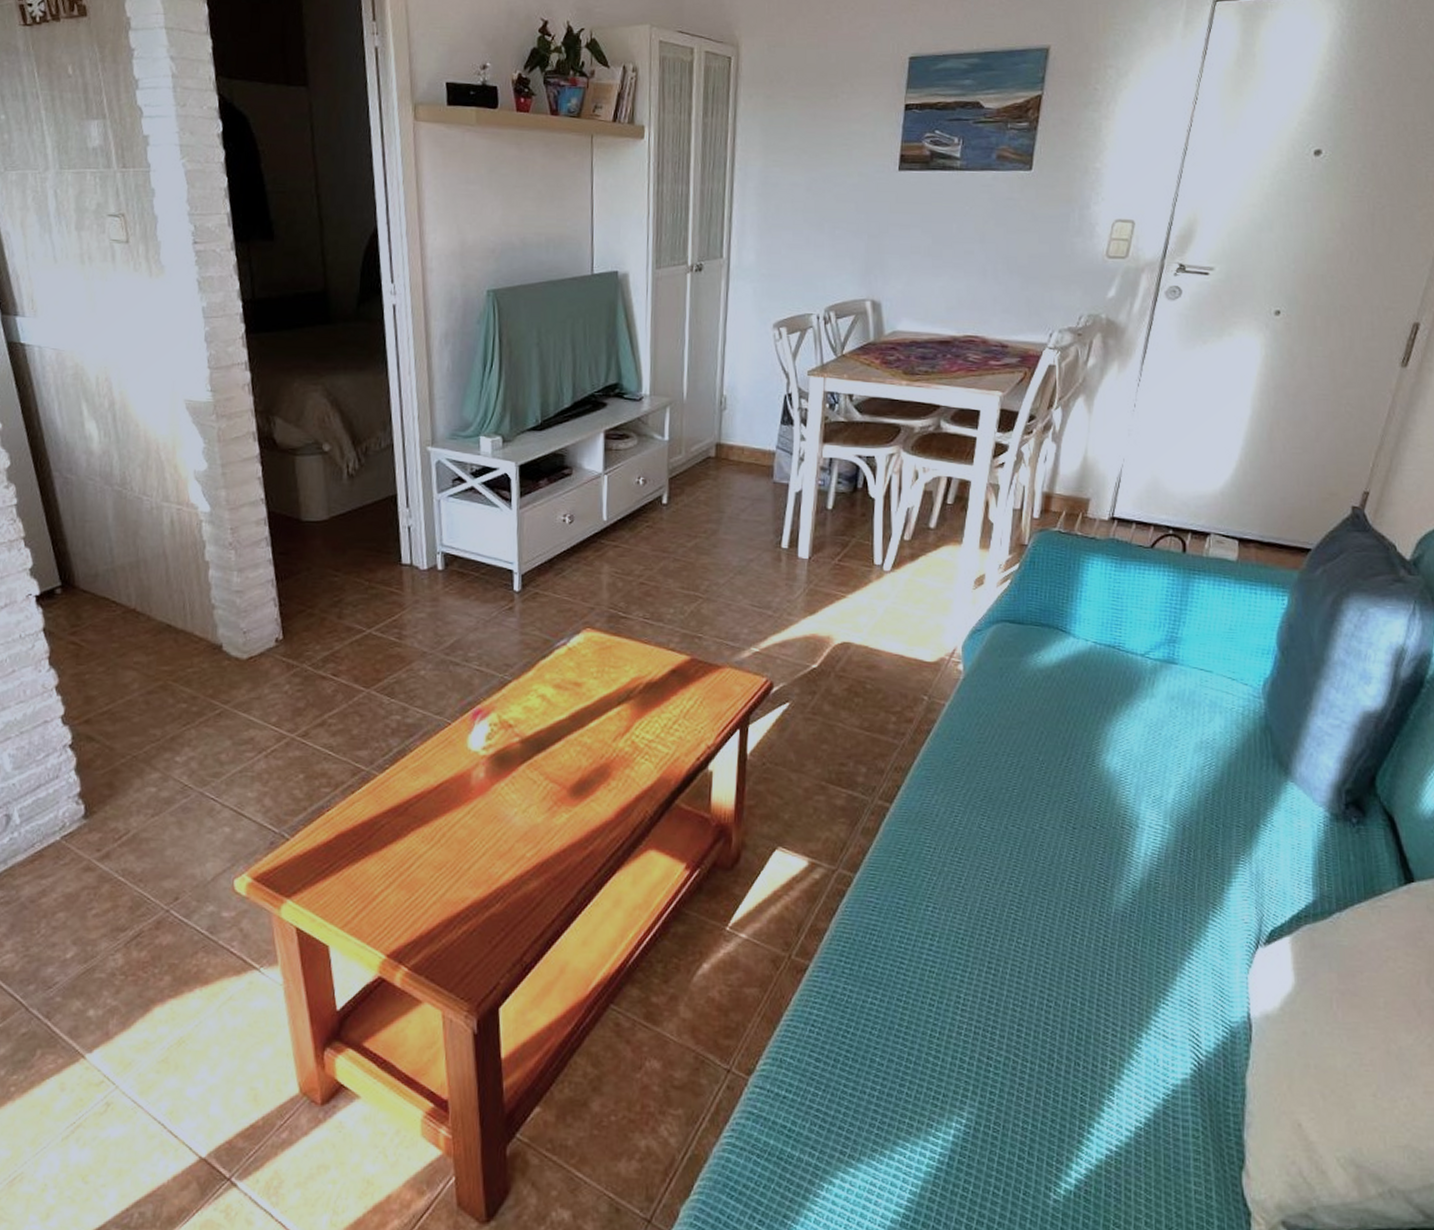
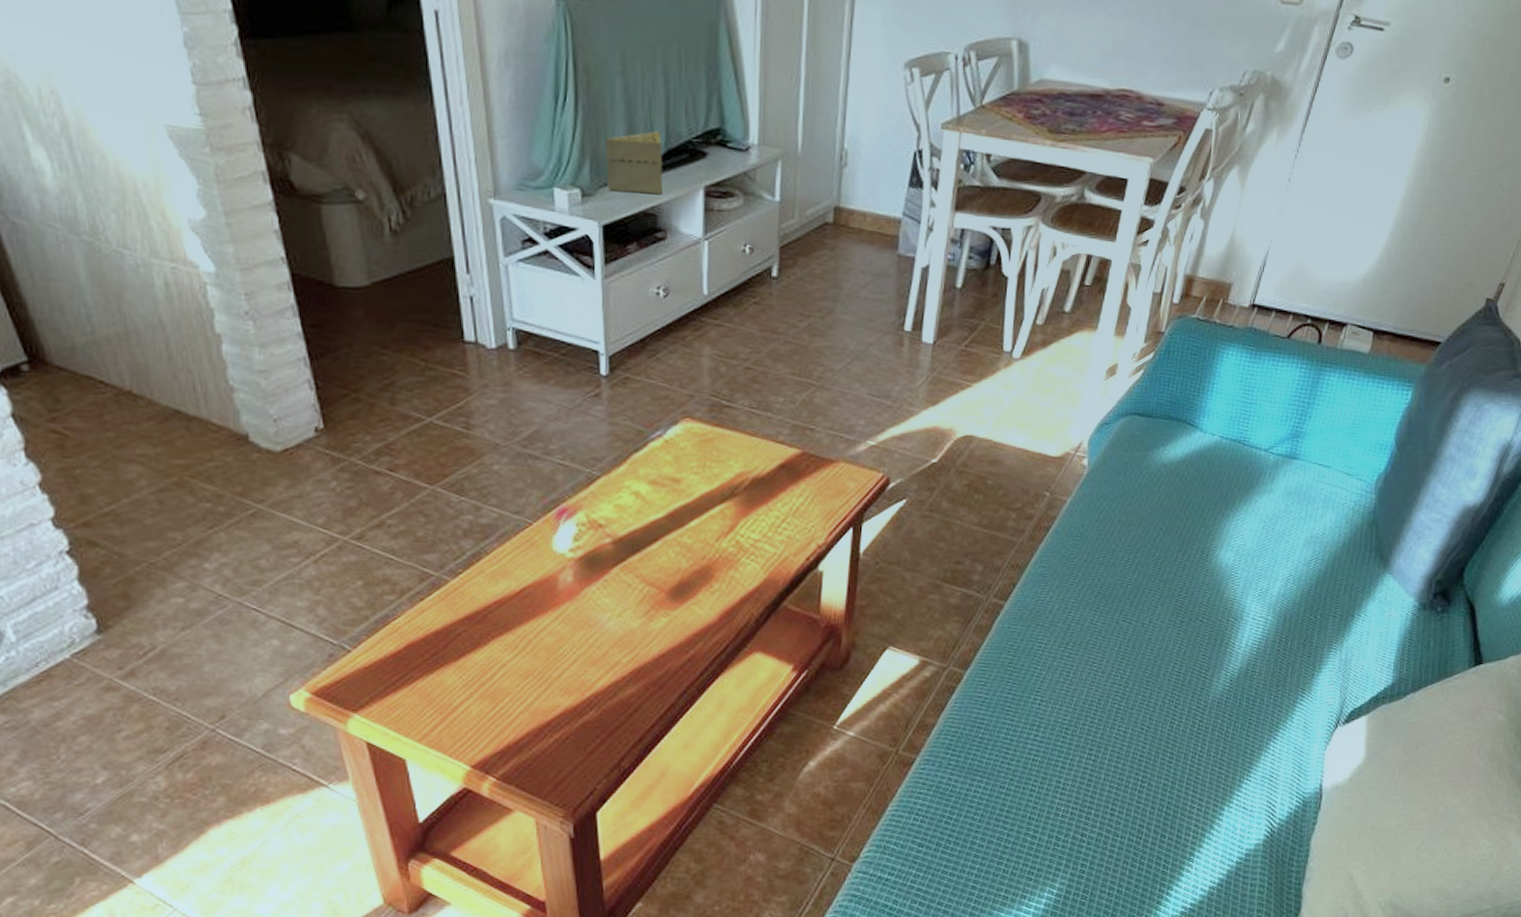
decorative box: none [522,387,570,439] -> present [605,130,663,195]

